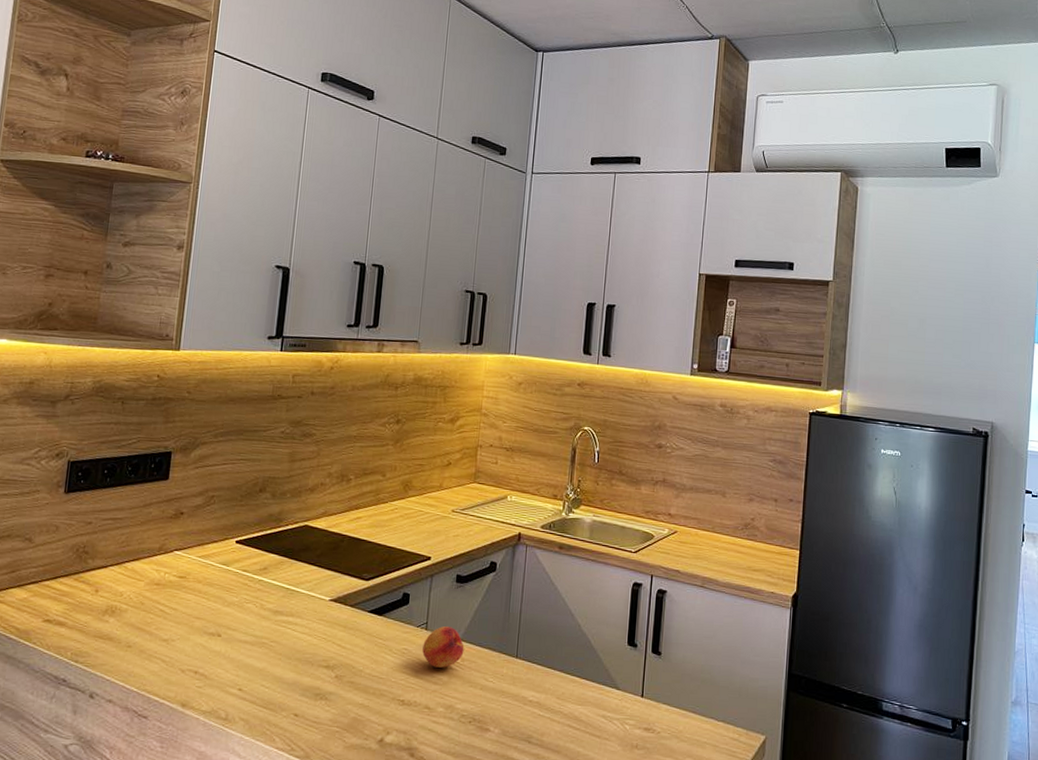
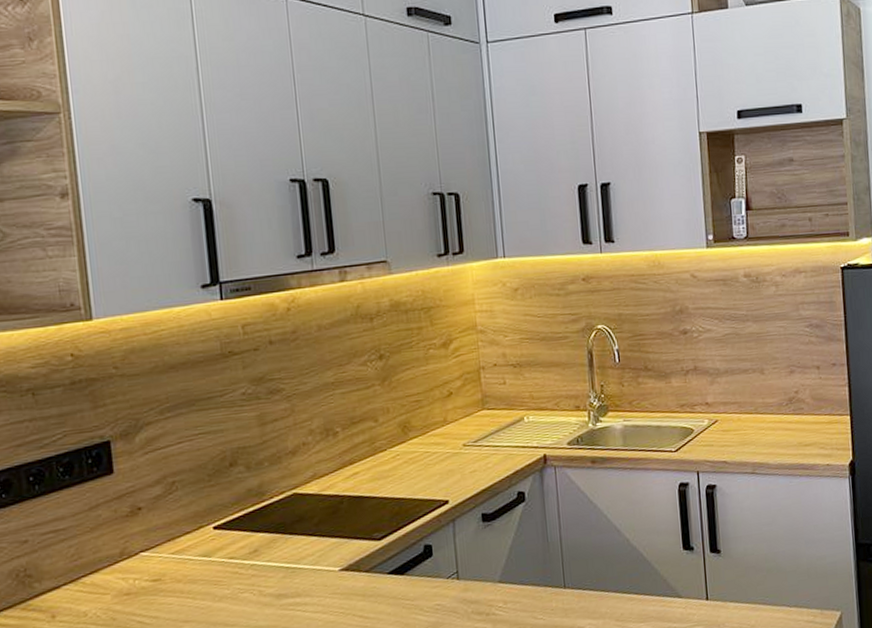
fruit: present [422,626,465,668] -> none [457,570,505,617]

